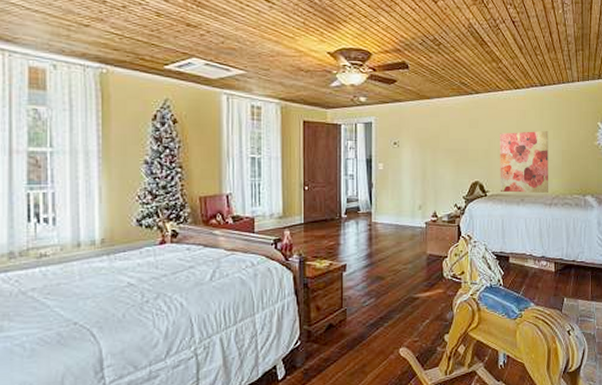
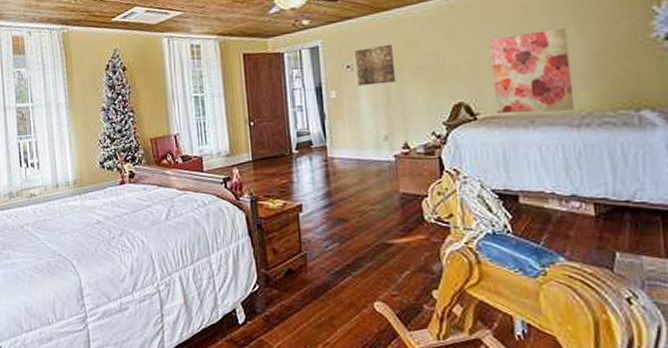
wall art: none [402,128,432,161] -> present [355,44,396,86]

